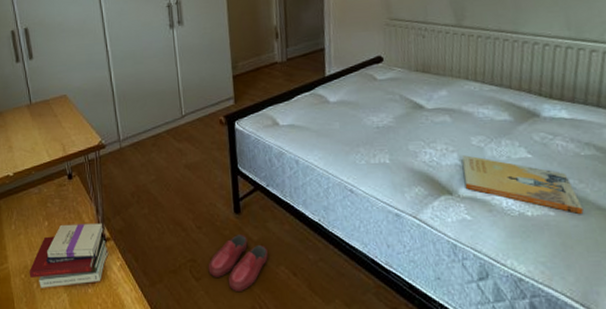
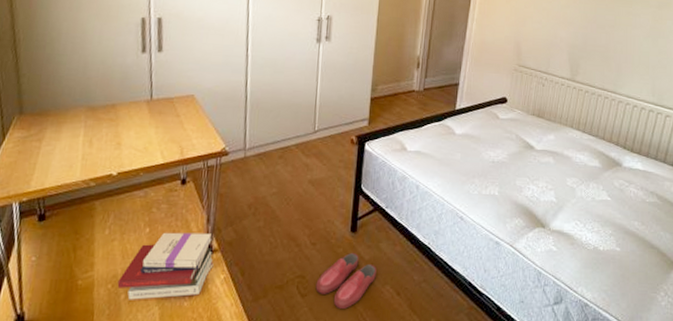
book: present [462,155,584,215] -> none [556,194,641,252]

